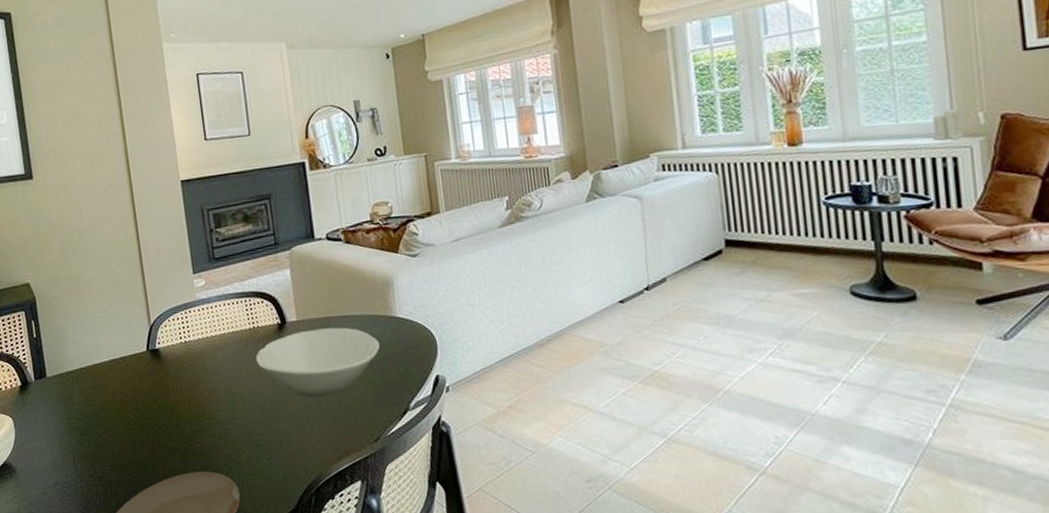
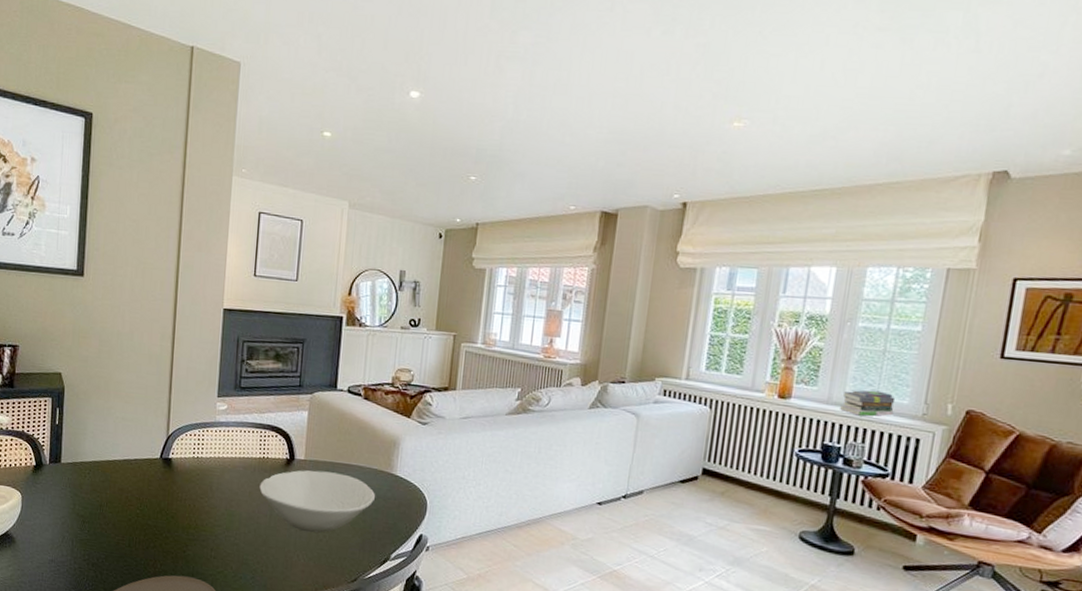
books: none [859,114,920,147] -> present [840,390,896,417]
candle: present [932,108,964,141] -> none [903,395,933,423]

